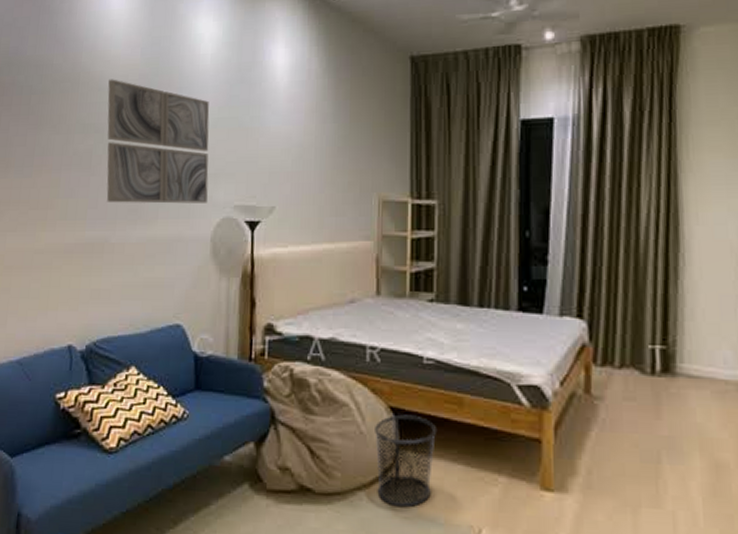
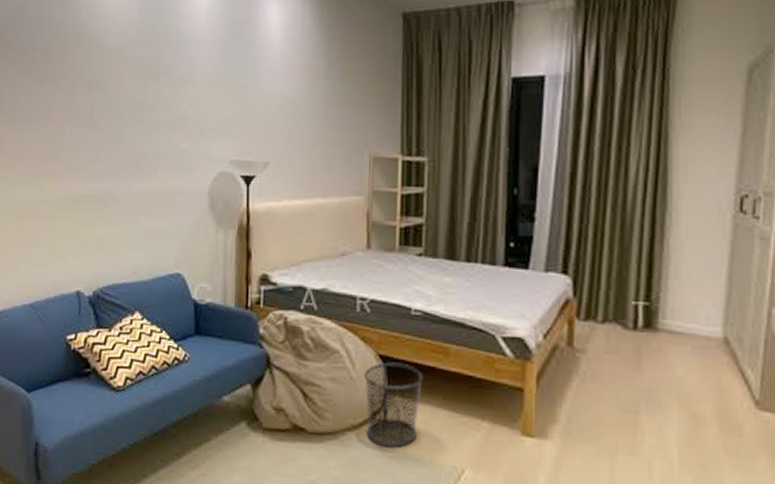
wall art: present [106,79,210,204] -> none [107,35,206,158]

